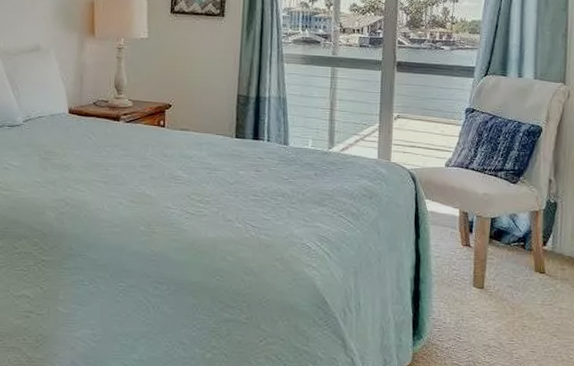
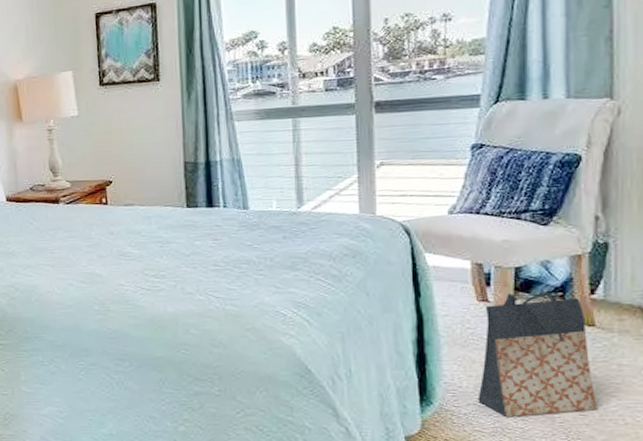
bag: none [457,241,544,353] -> present [478,291,598,418]

